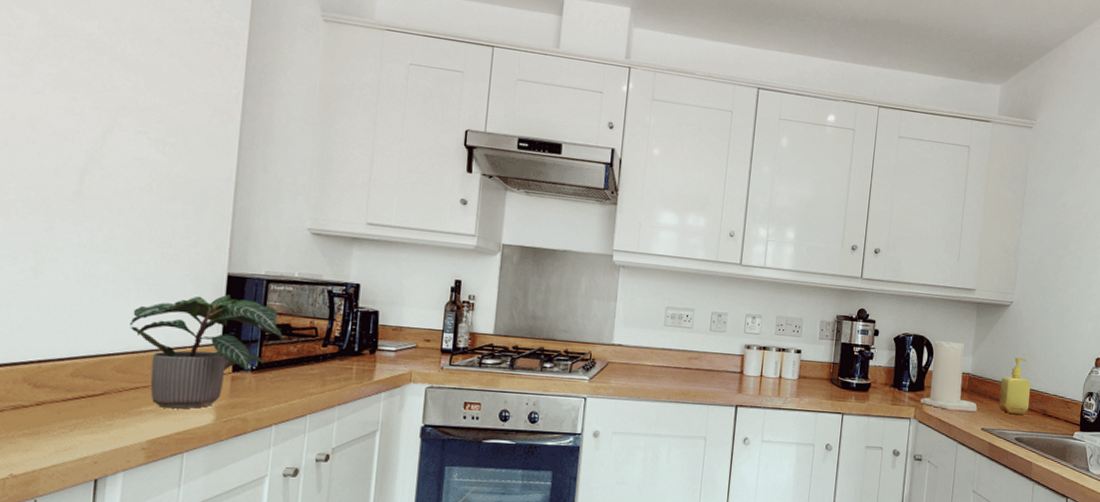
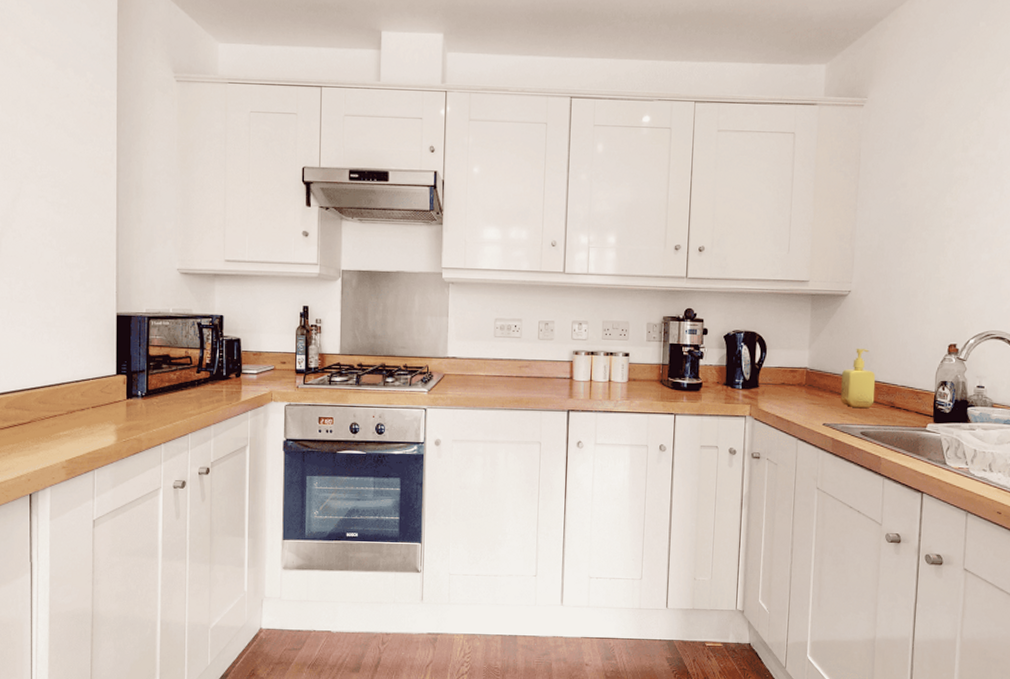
potted plant: present [130,294,284,409] -> none [46,331,165,432]
paper towel: present [920,340,978,412] -> none [755,336,817,407]

